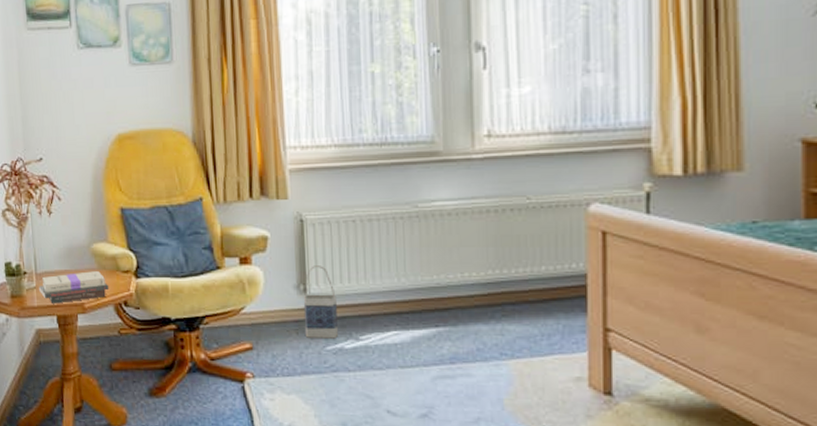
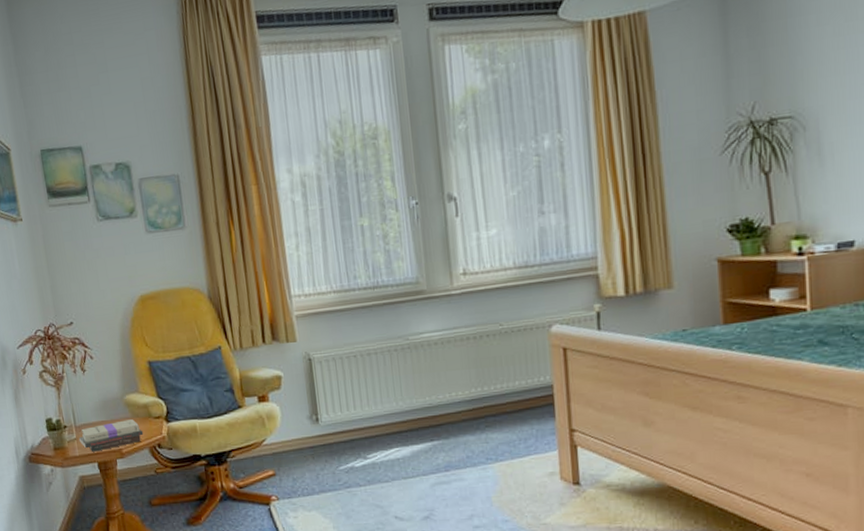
bag: present [303,265,338,339] -> none [316,397,348,461]

